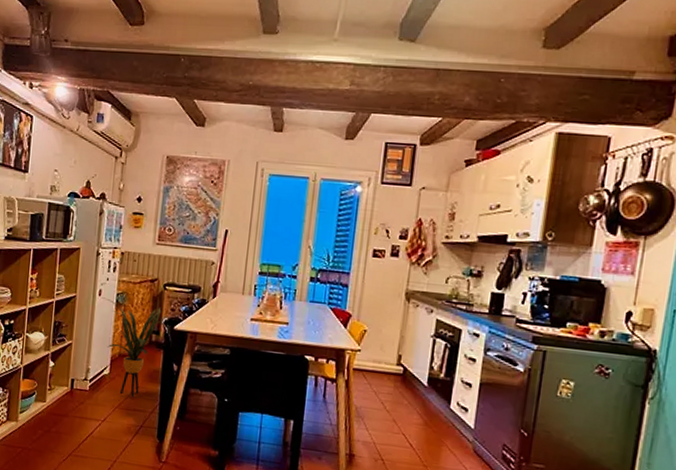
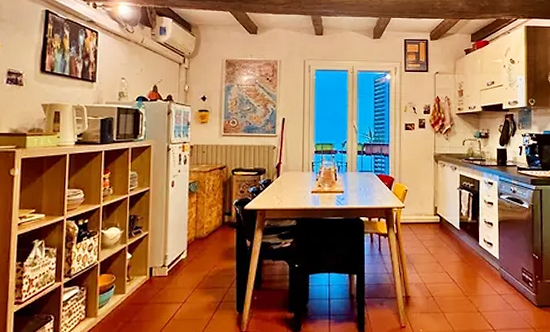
house plant: present [103,297,163,398] -> none [176,188,234,276]

